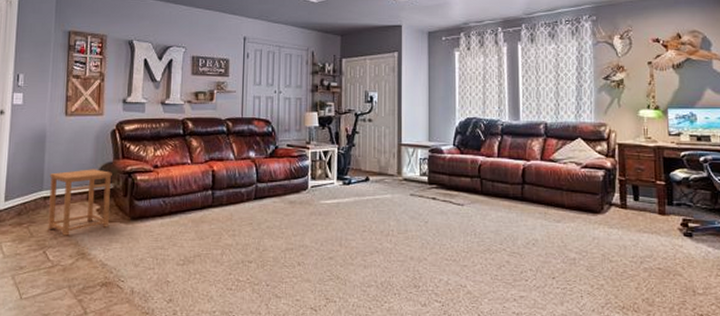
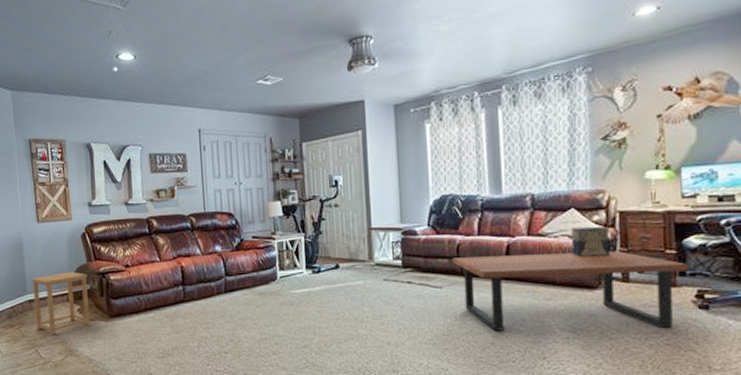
coffee table: none [474,177,676,252] -> present [453,251,689,331]
decorative box: none [578,155,611,184] -> present [571,226,611,258]

